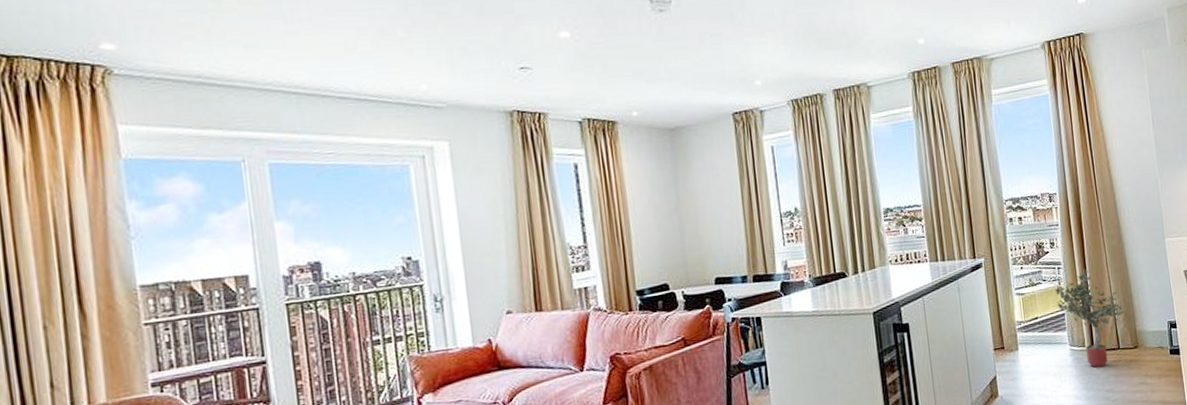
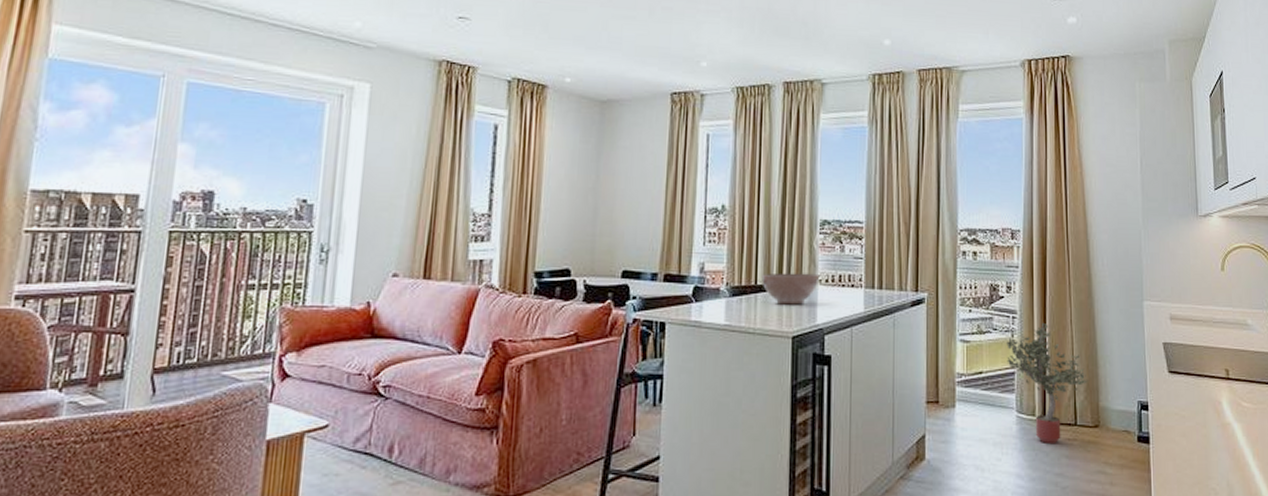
bowl: none [839,255,890,287] -> present [761,273,820,305]

